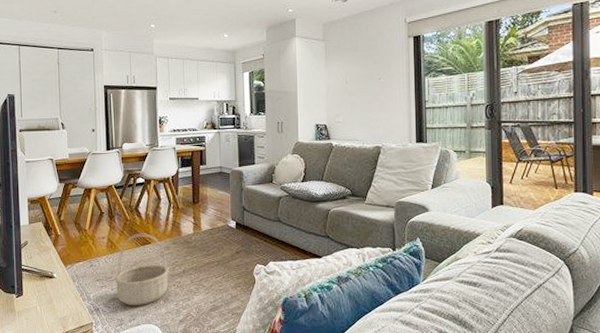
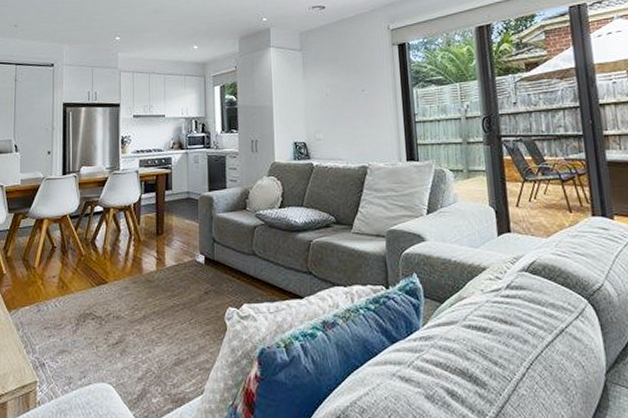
basket: present [114,233,169,305] -> none [64,271,127,359]

